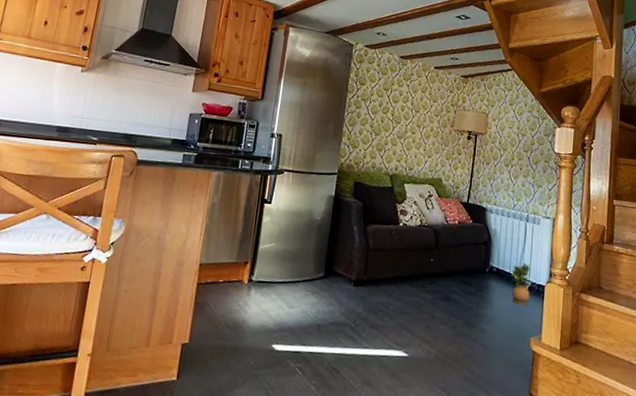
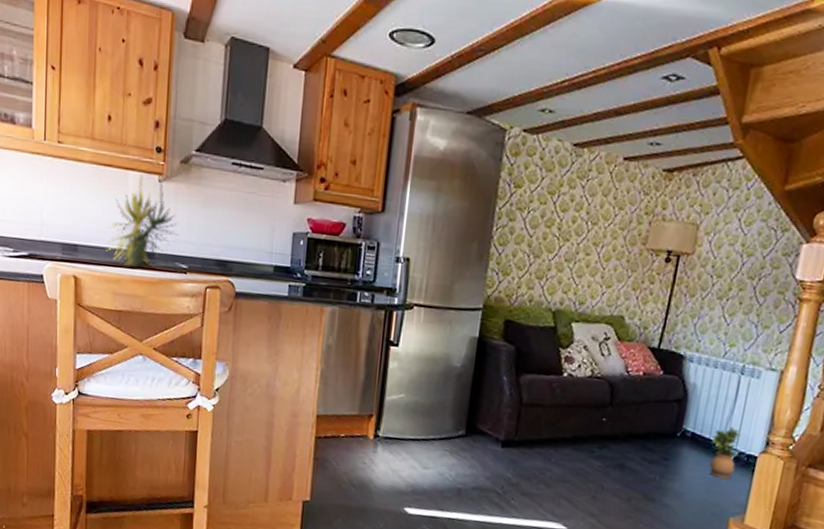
plant: none [26,67,92,140] -> present [106,176,177,269]

